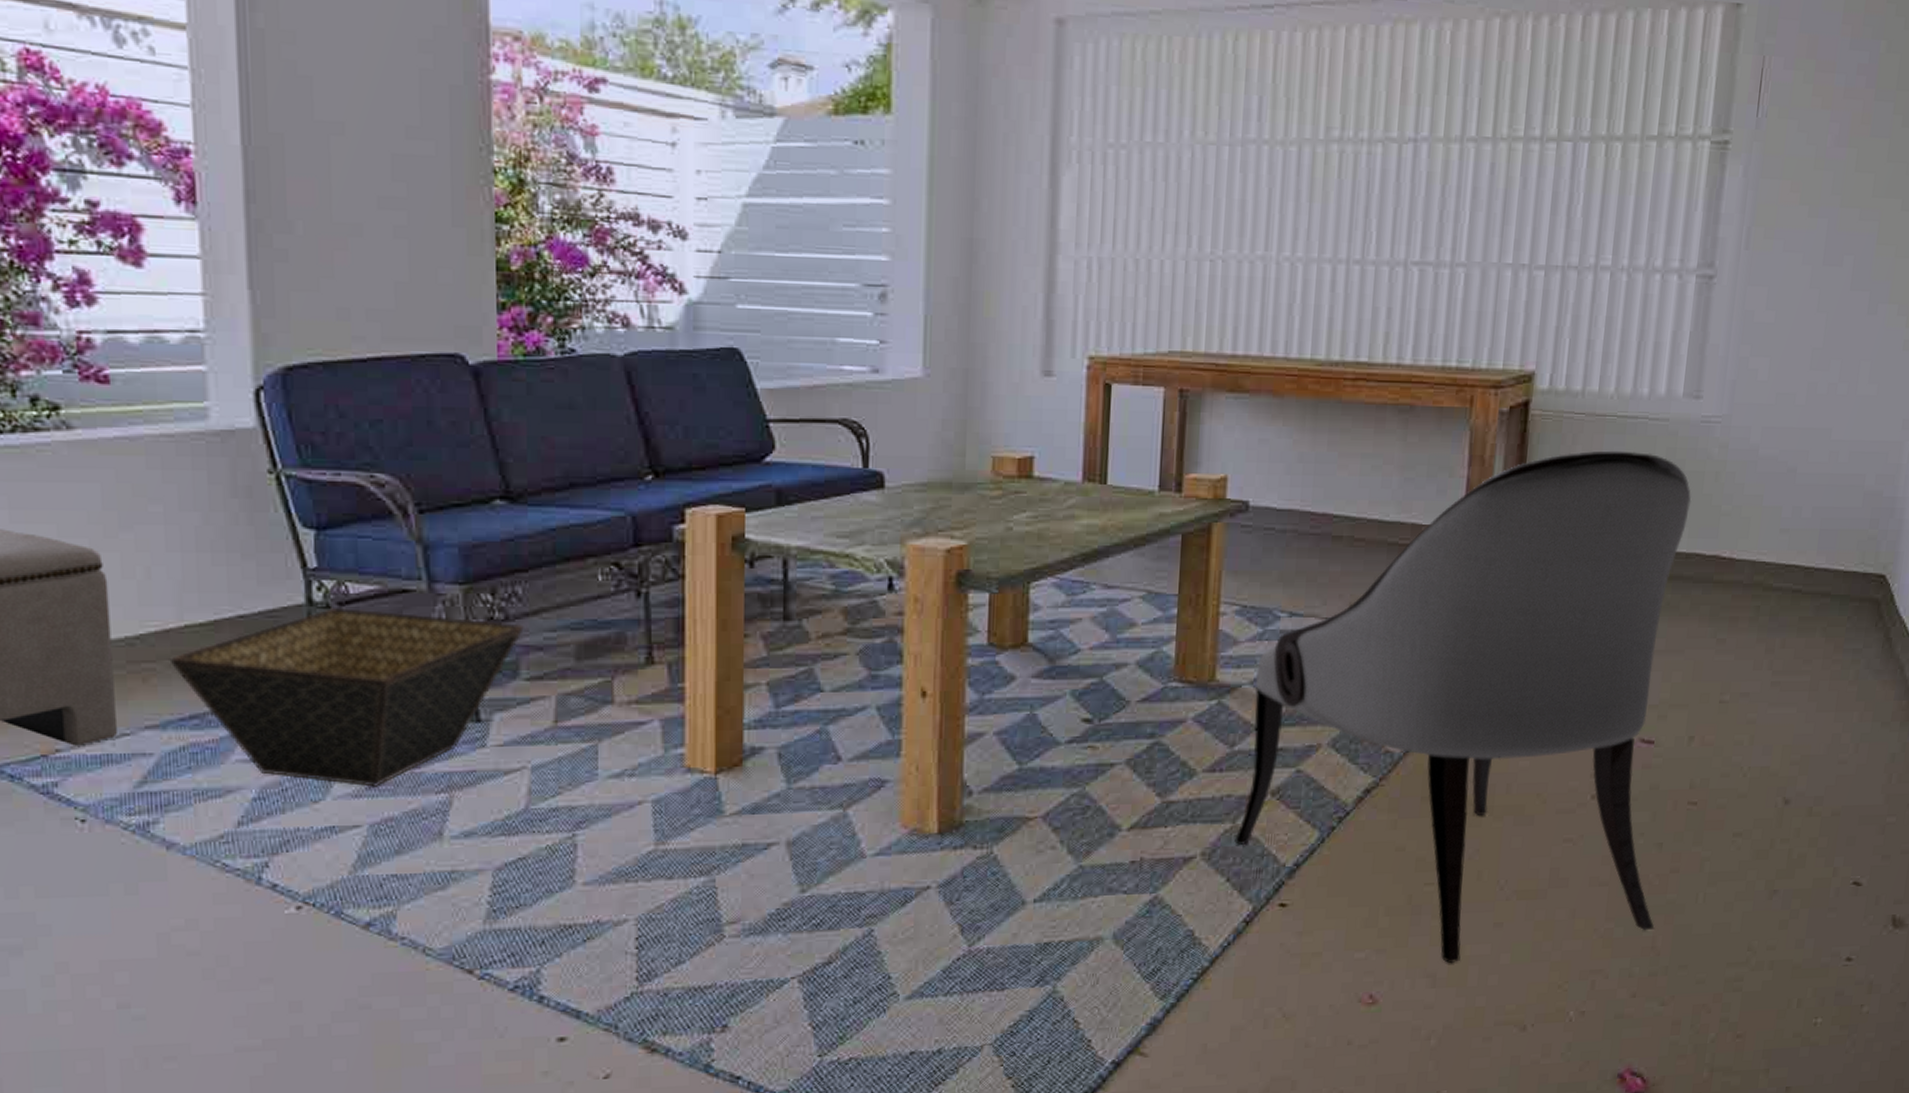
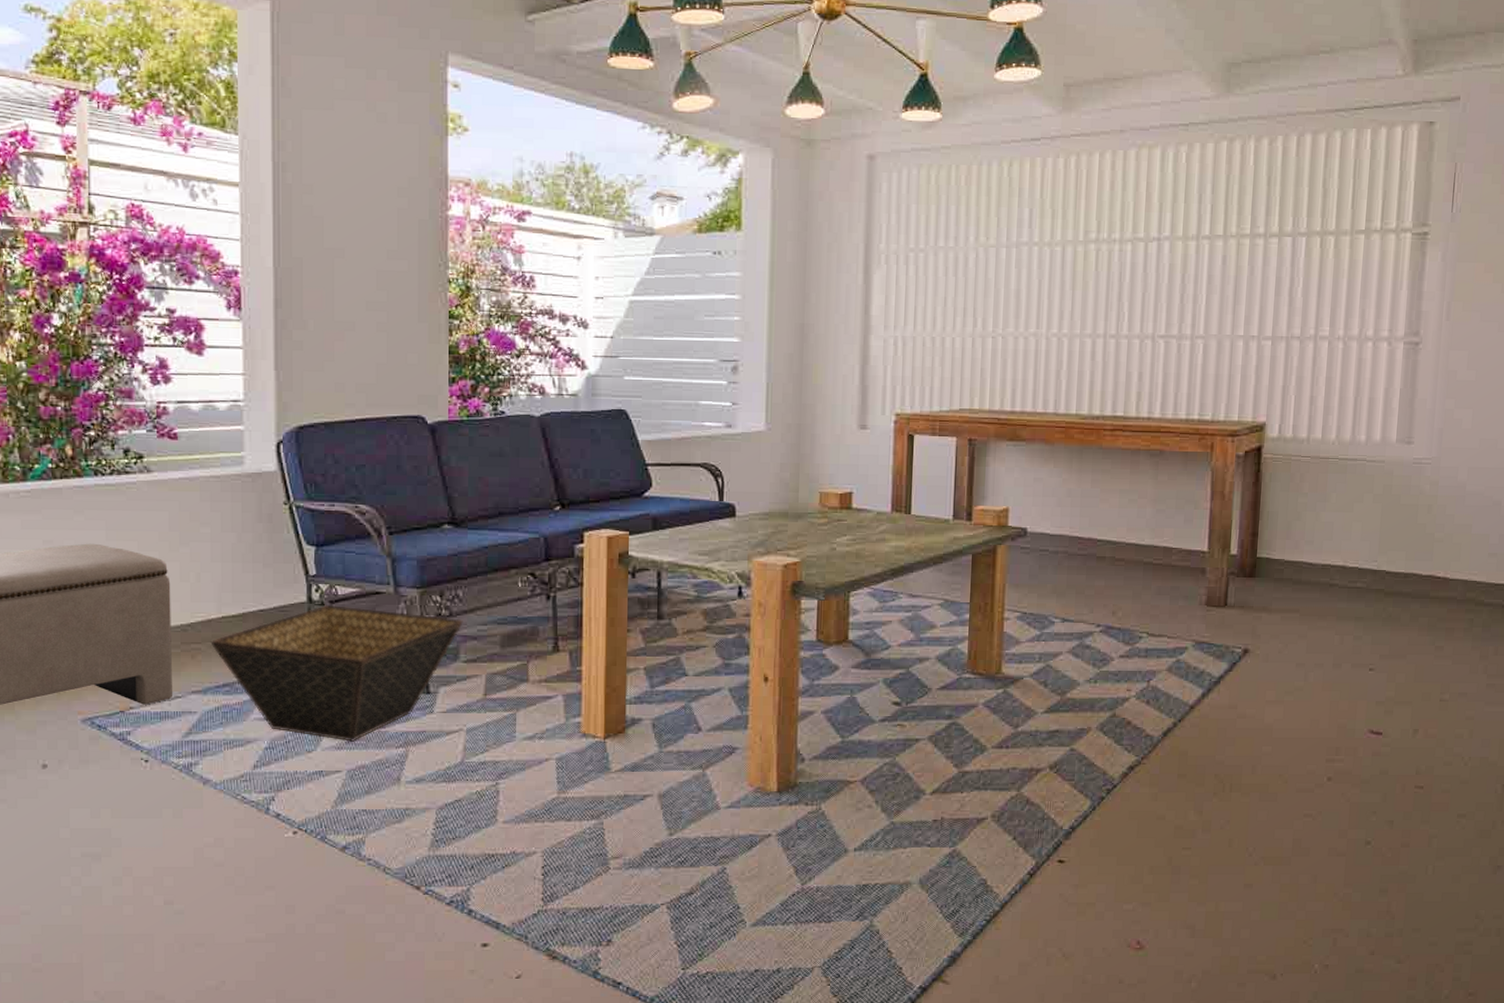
armchair: present [1234,450,1692,964] -> none [1019,487,1408,918]

